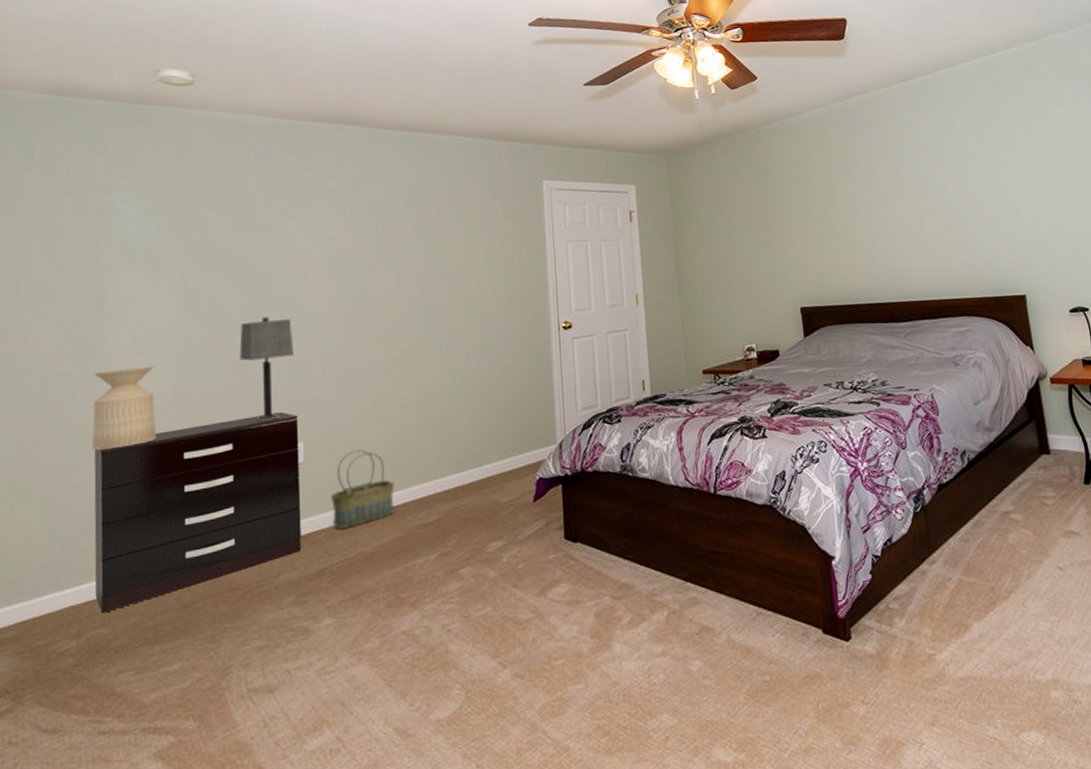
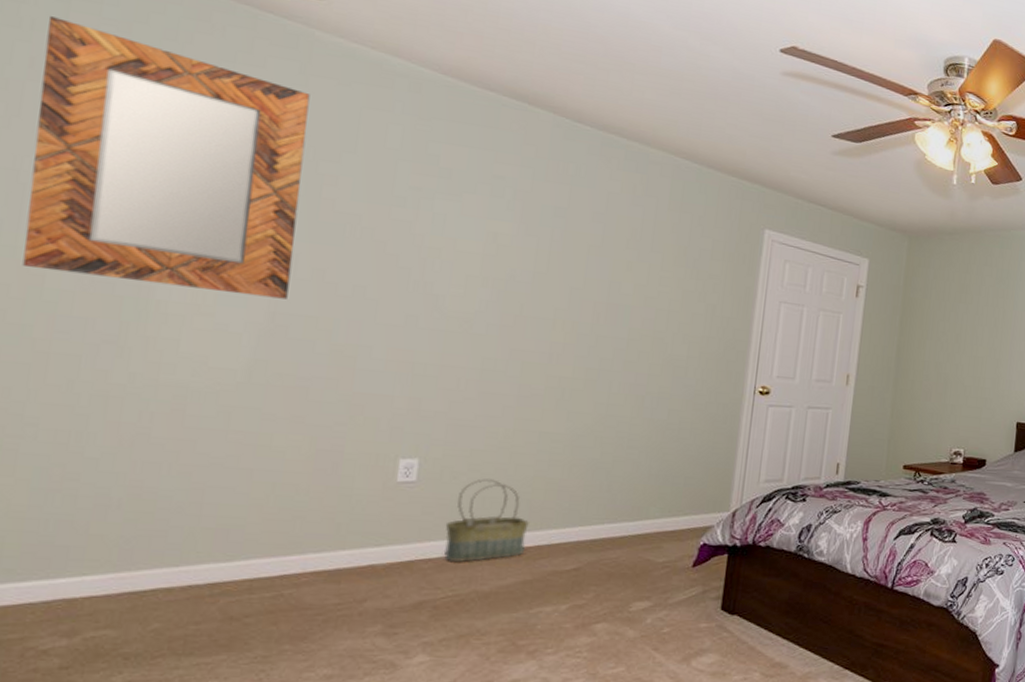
home mirror: none [22,149,195,342] -> present [22,16,310,299]
side table: present [92,366,156,450] -> none [118,325,222,424]
dresser: present [94,412,301,613] -> none [102,414,416,613]
table lamp: present [240,316,294,421] -> none [346,306,423,427]

